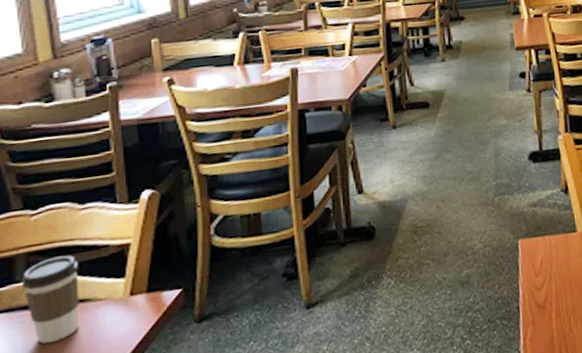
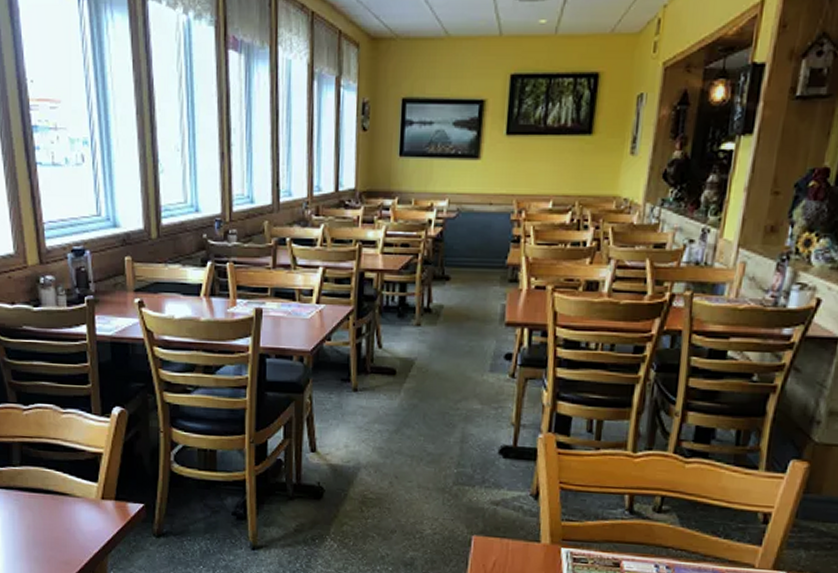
coffee cup: present [23,254,80,344] -> none [18,451,61,523]

